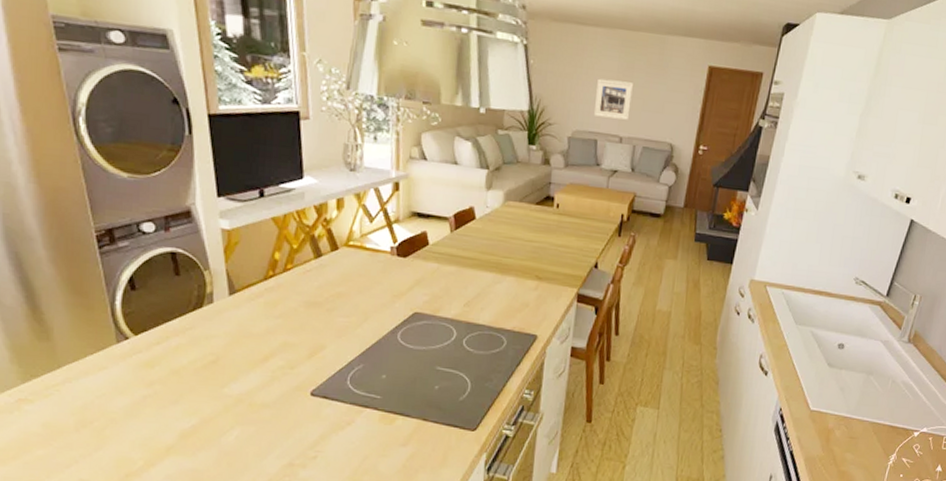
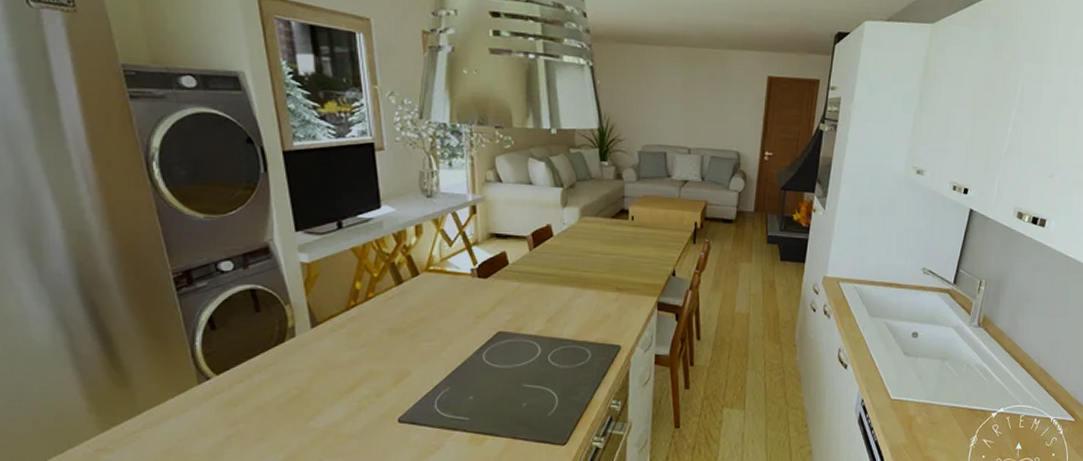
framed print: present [593,78,633,120] -> none [661,94,697,132]

